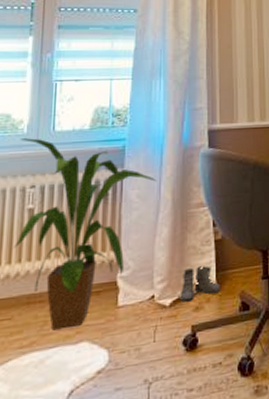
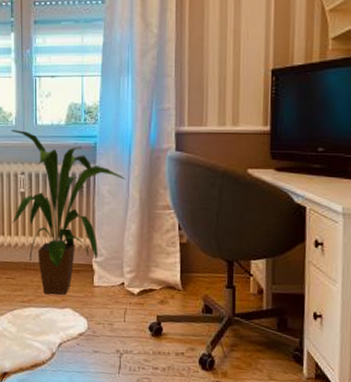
boots: present [180,266,220,302] -> none [146,265,184,294]

